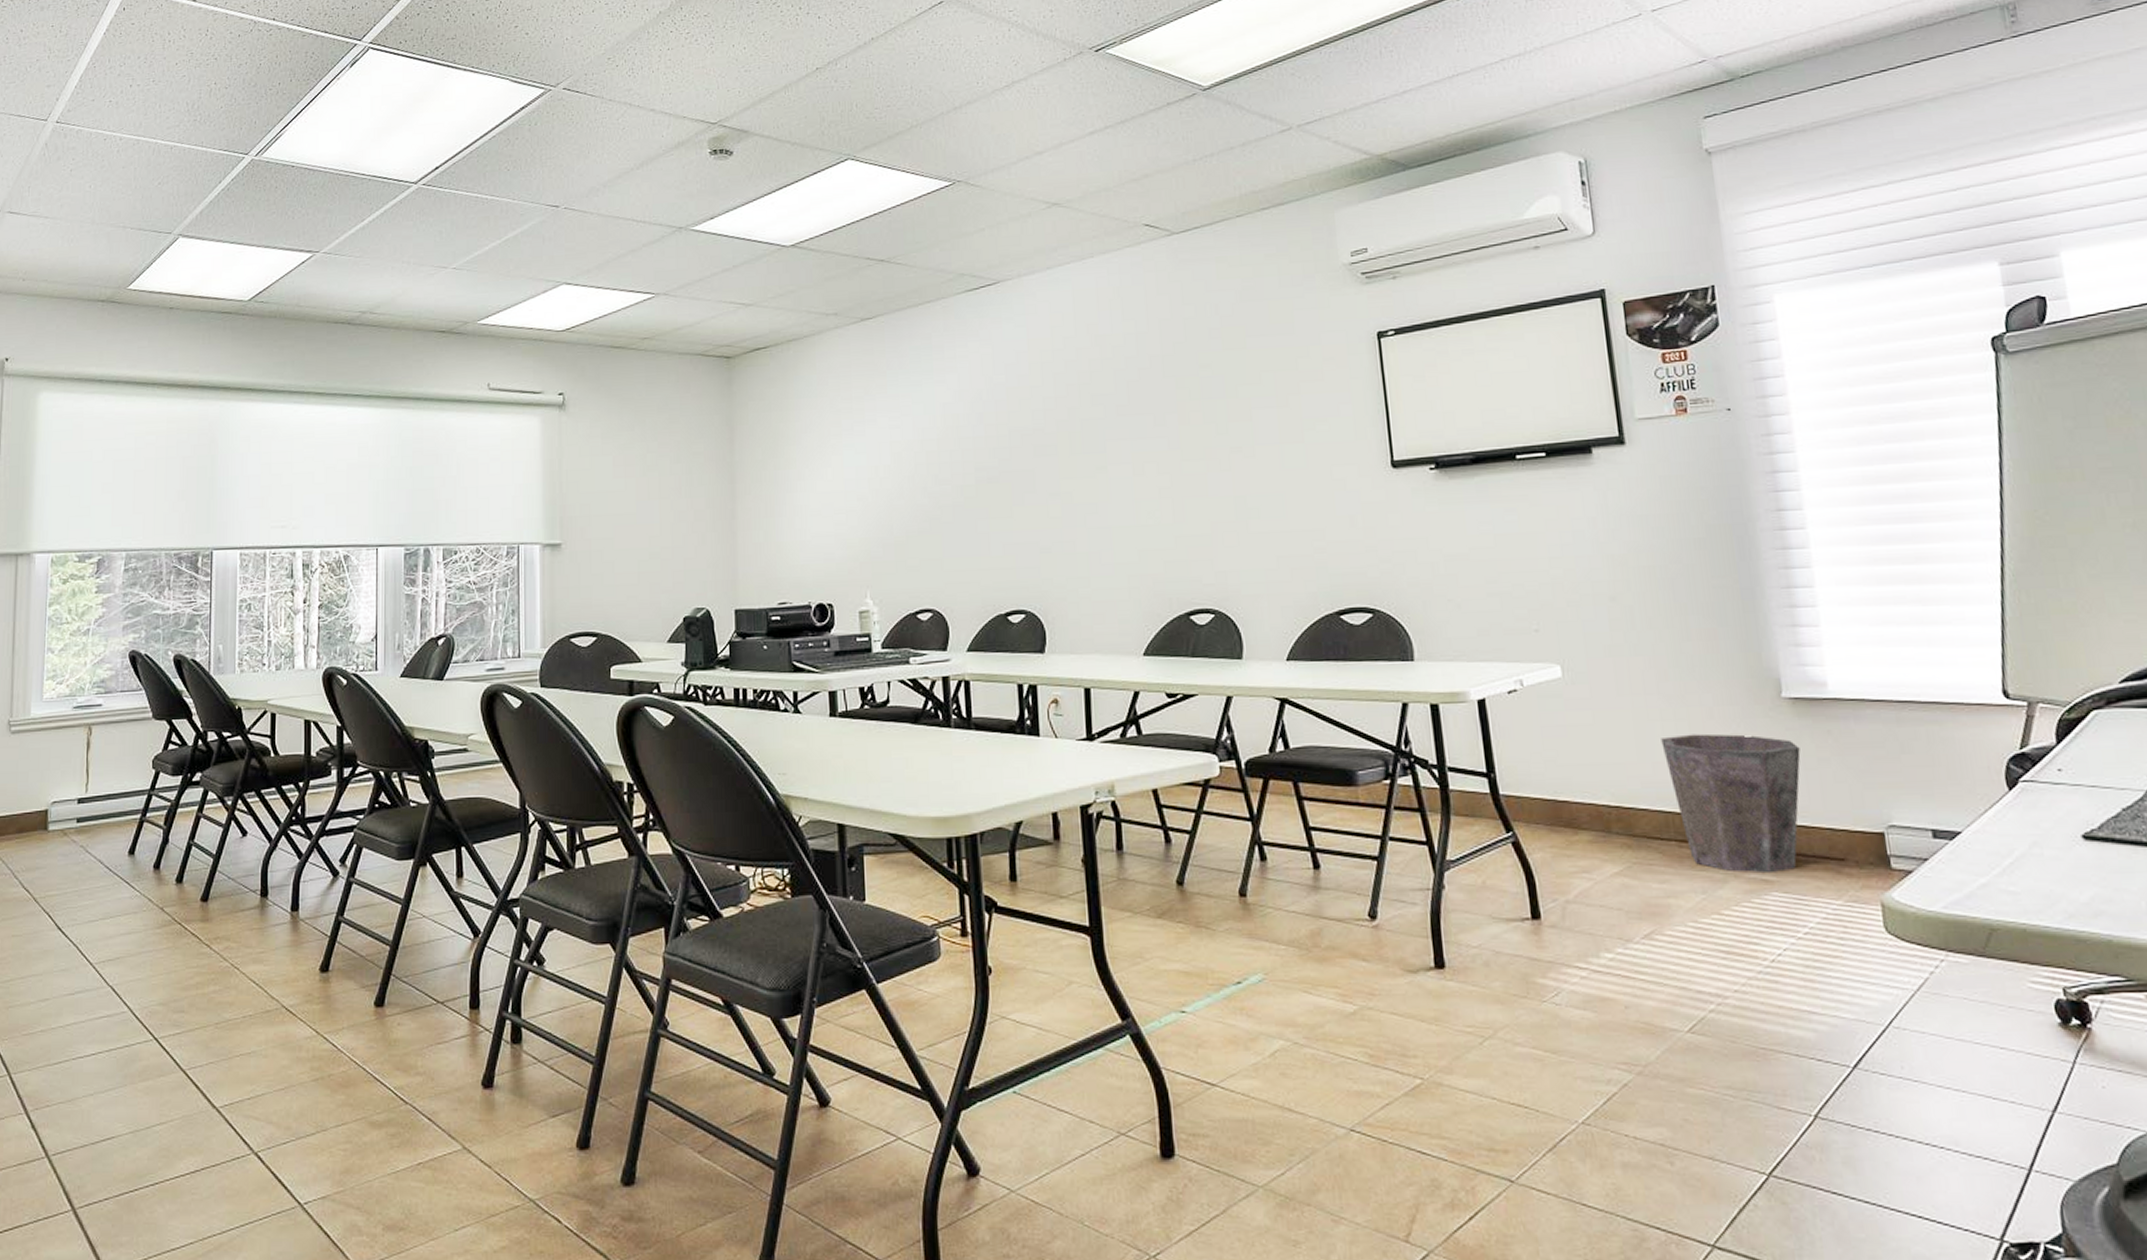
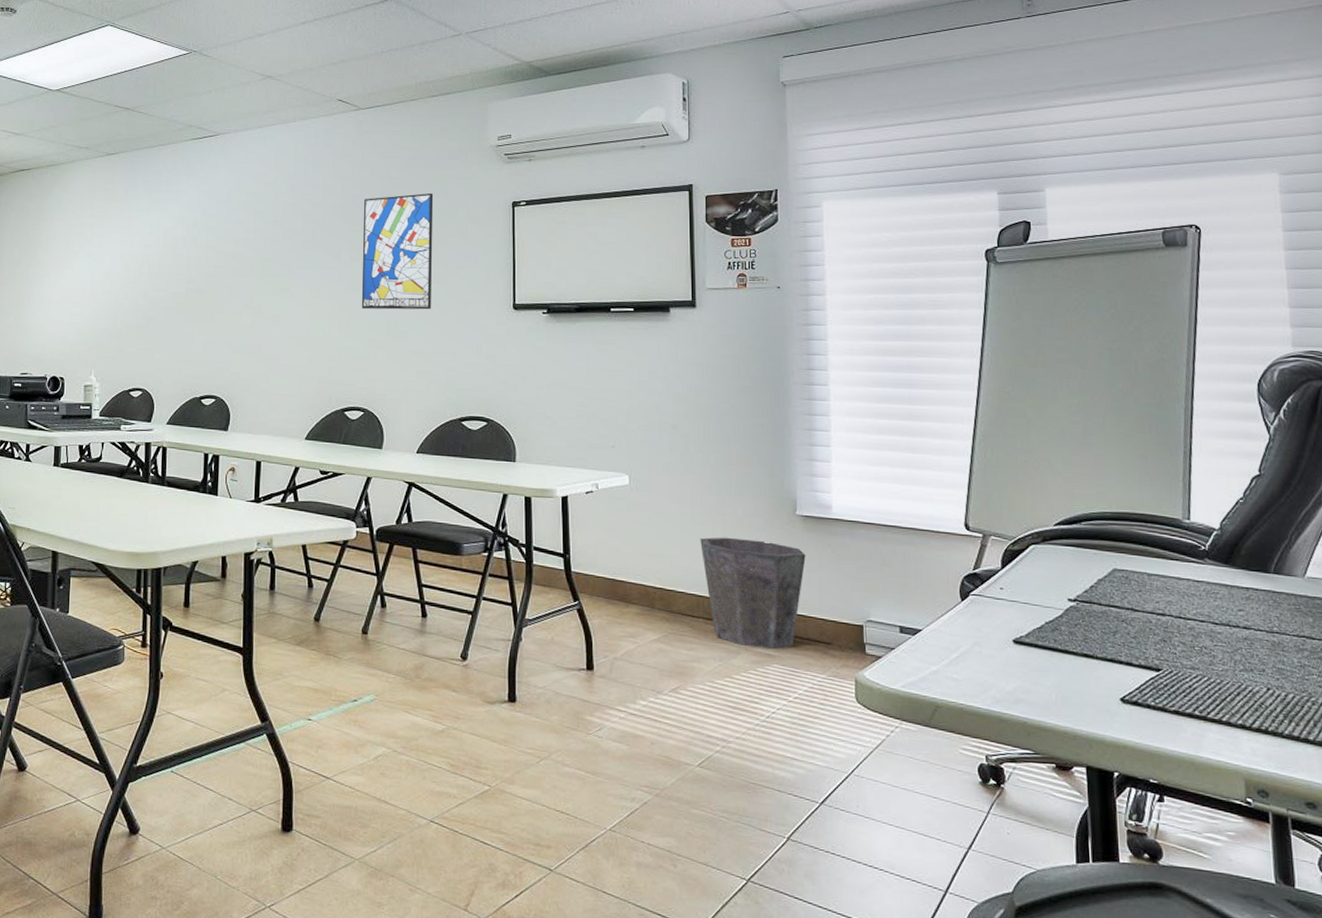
wall art: none [1189,330,1287,484] -> present [361,192,434,310]

